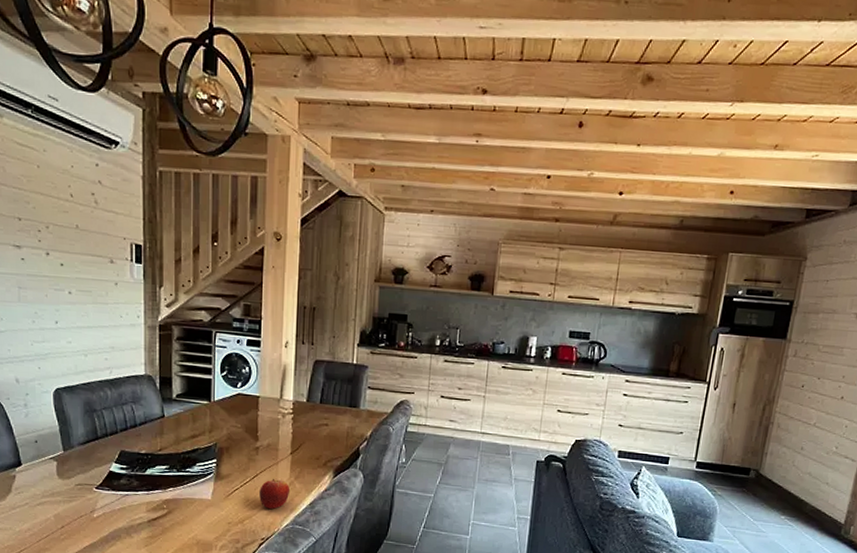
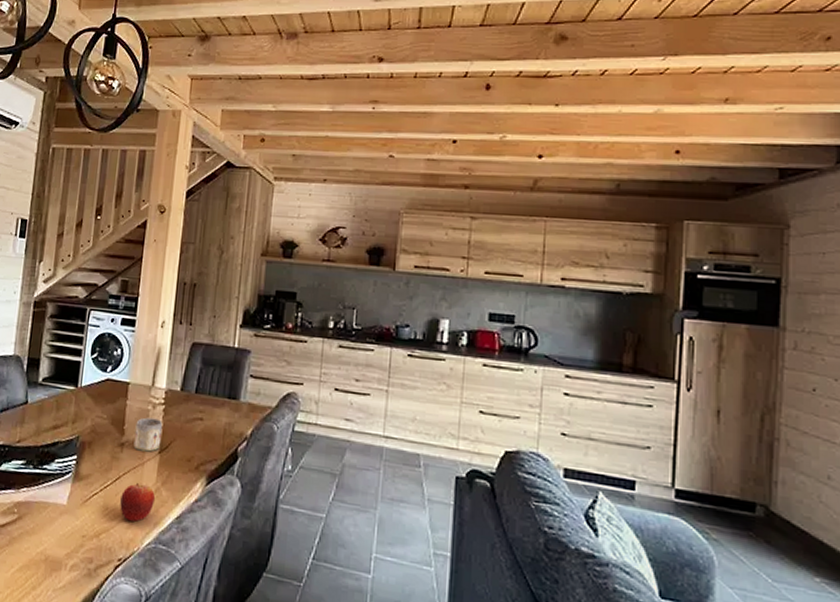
mug: none [267,425,293,453] -> present [133,417,163,452]

